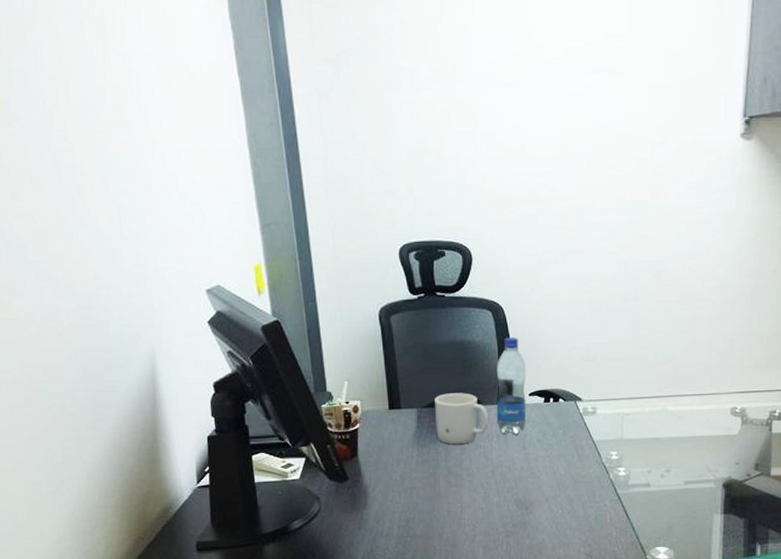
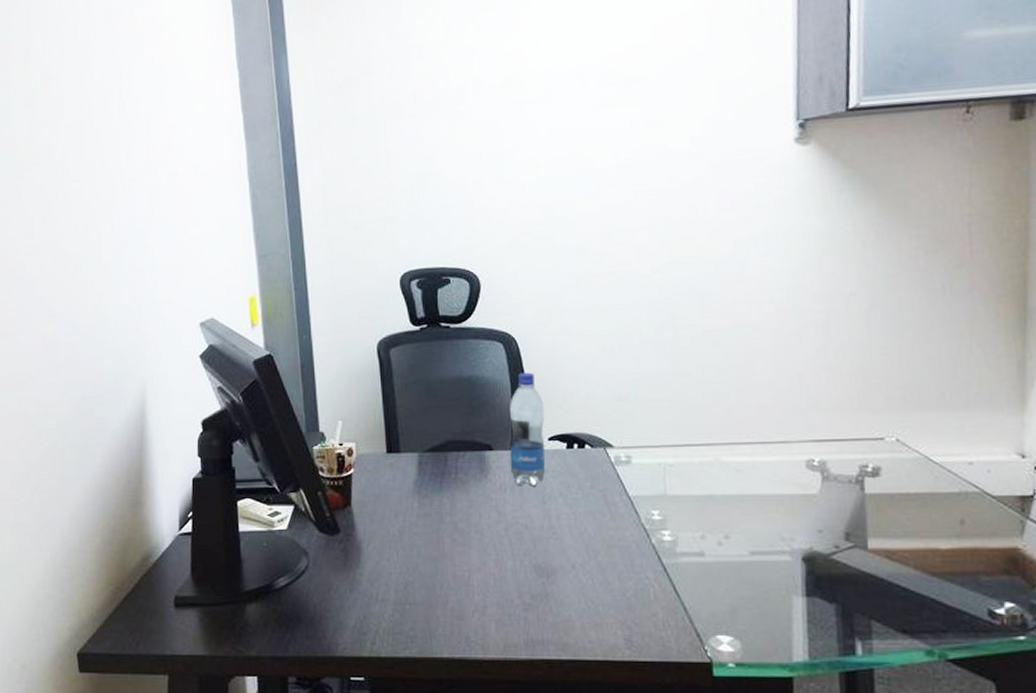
mug: present [435,393,489,445] -> none [438,435,502,496]

